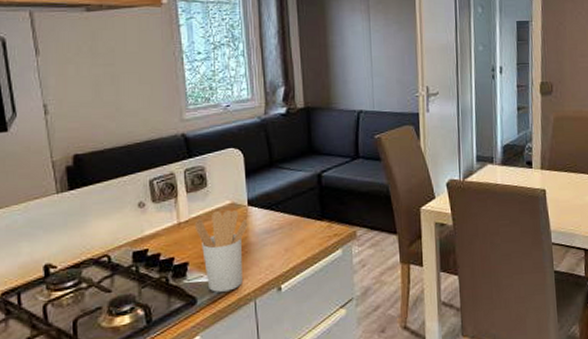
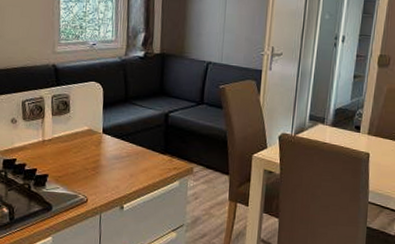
utensil holder: present [194,210,248,292] -> none [56,134,101,204]

